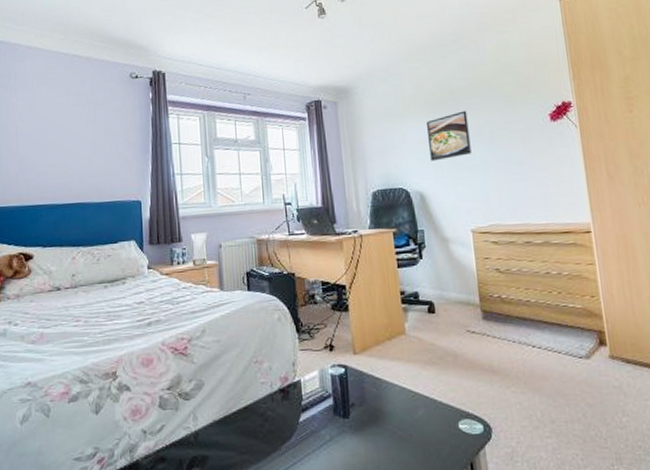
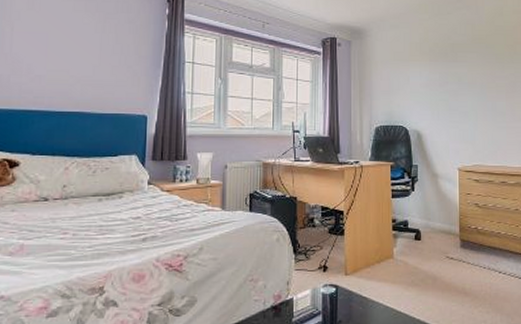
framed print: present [426,110,472,162] -> none [428,62,464,105]

